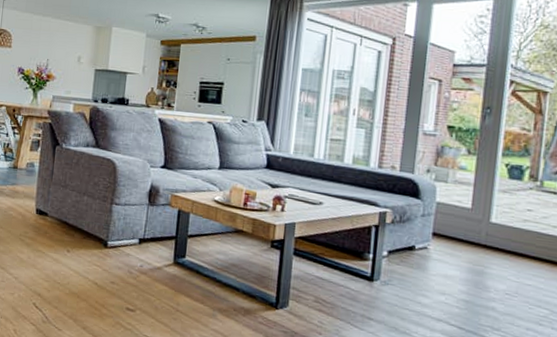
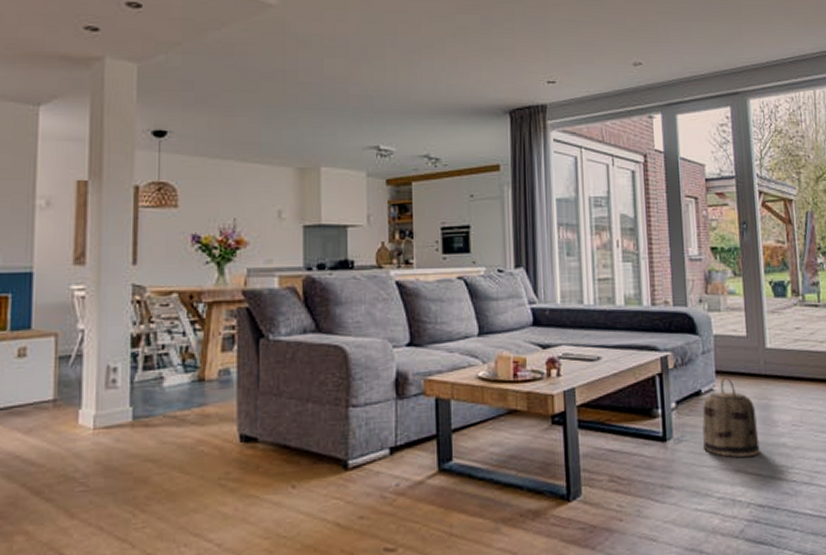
basket: none [408,239,469,312] -> present [702,376,760,458]

